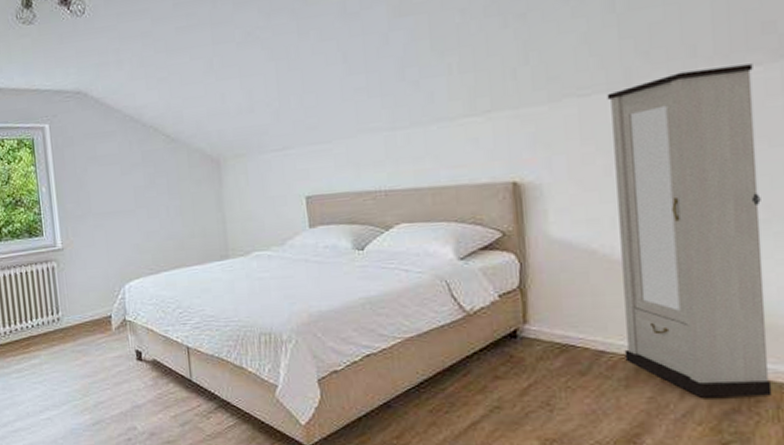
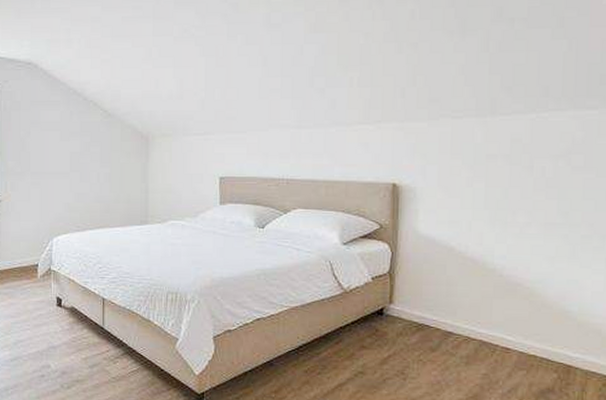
cabinet: present [607,63,773,398] -> none [468,107,591,380]

